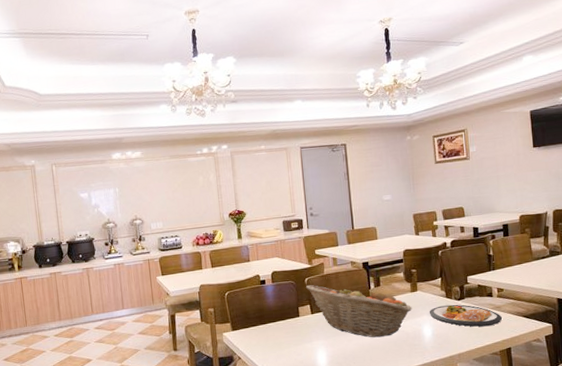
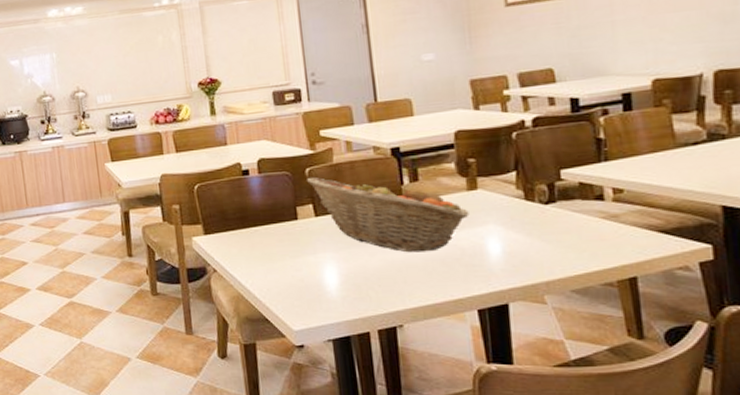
dish: present [429,304,502,327] -> none [496,210,621,244]

